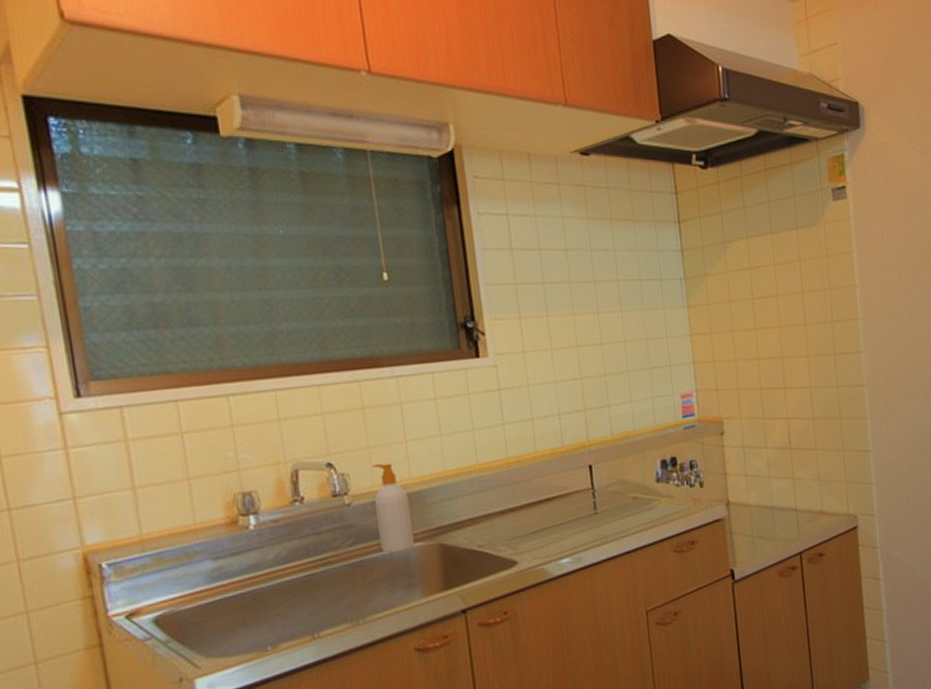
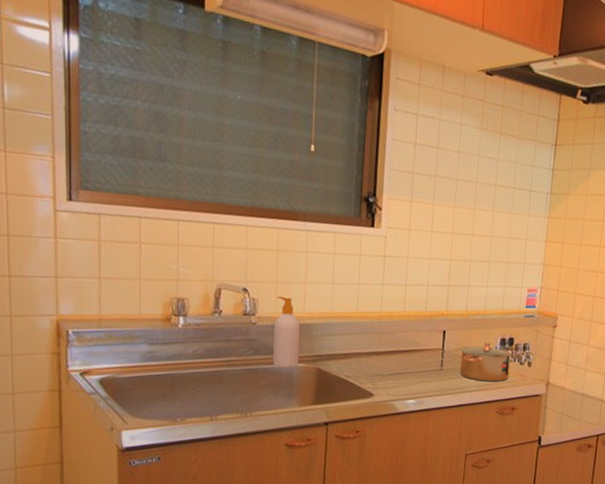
cooking pot: none [615,468,680,518] -> present [459,342,512,382]

